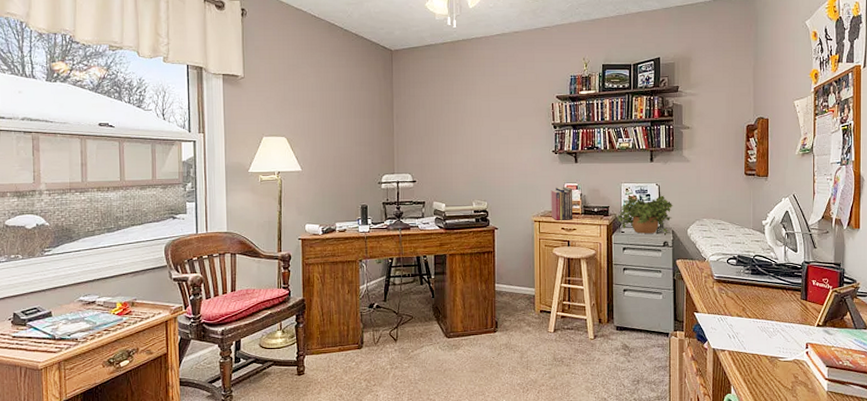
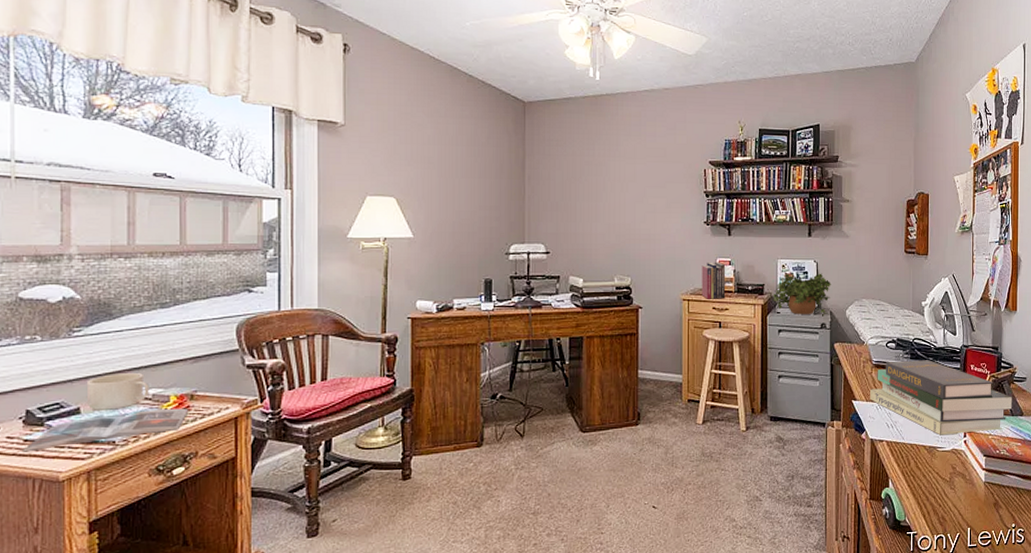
magazine: none [12,313,131,346] -> present [23,408,189,452]
cup: none [55,284,101,315] -> present [86,372,150,412]
books: none [711,275,856,347] -> present [869,360,1013,436]

